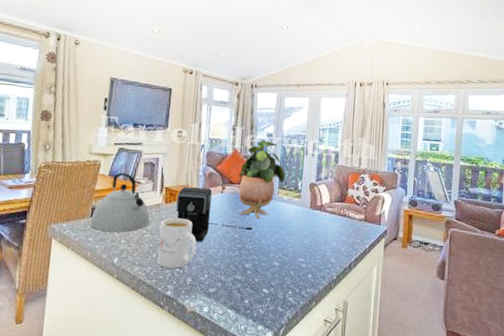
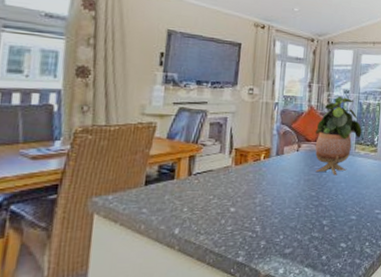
kettle: present [90,173,151,232] -> none [144,135,218,200]
mug: present [157,217,196,269] -> none [227,180,271,233]
coffee maker: present [176,186,252,242] -> none [247,147,329,203]

